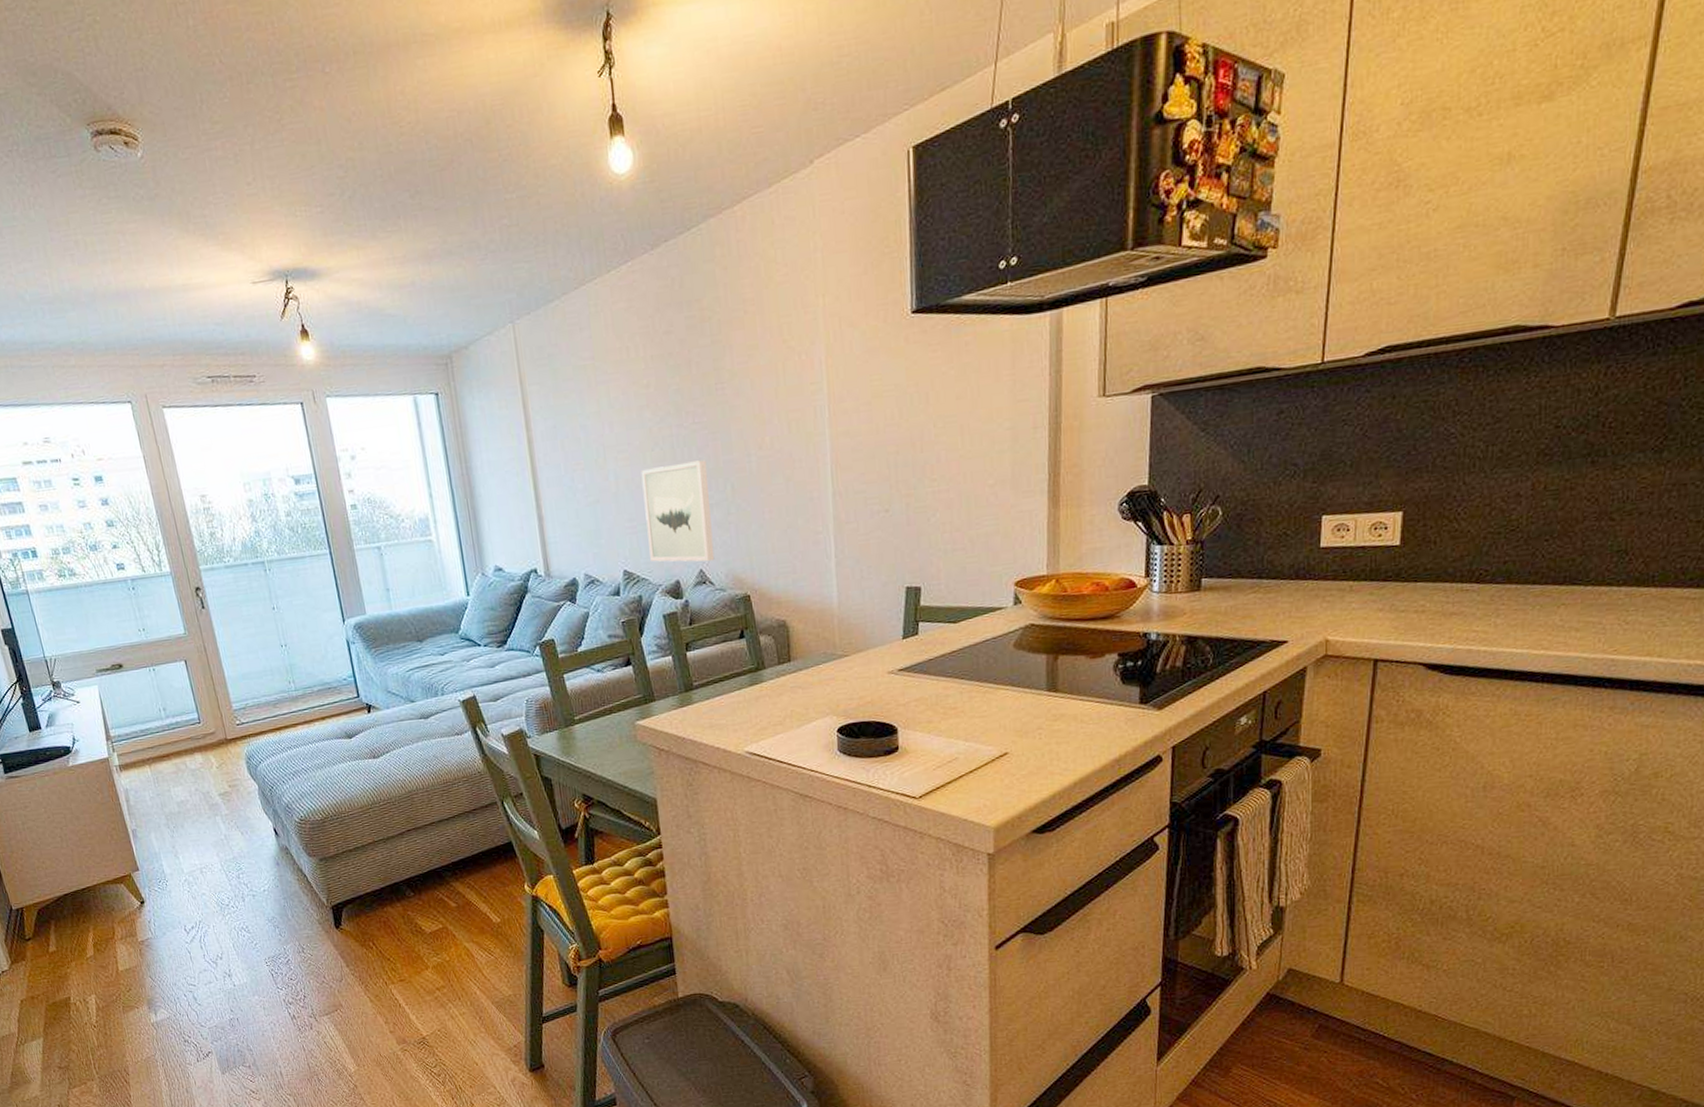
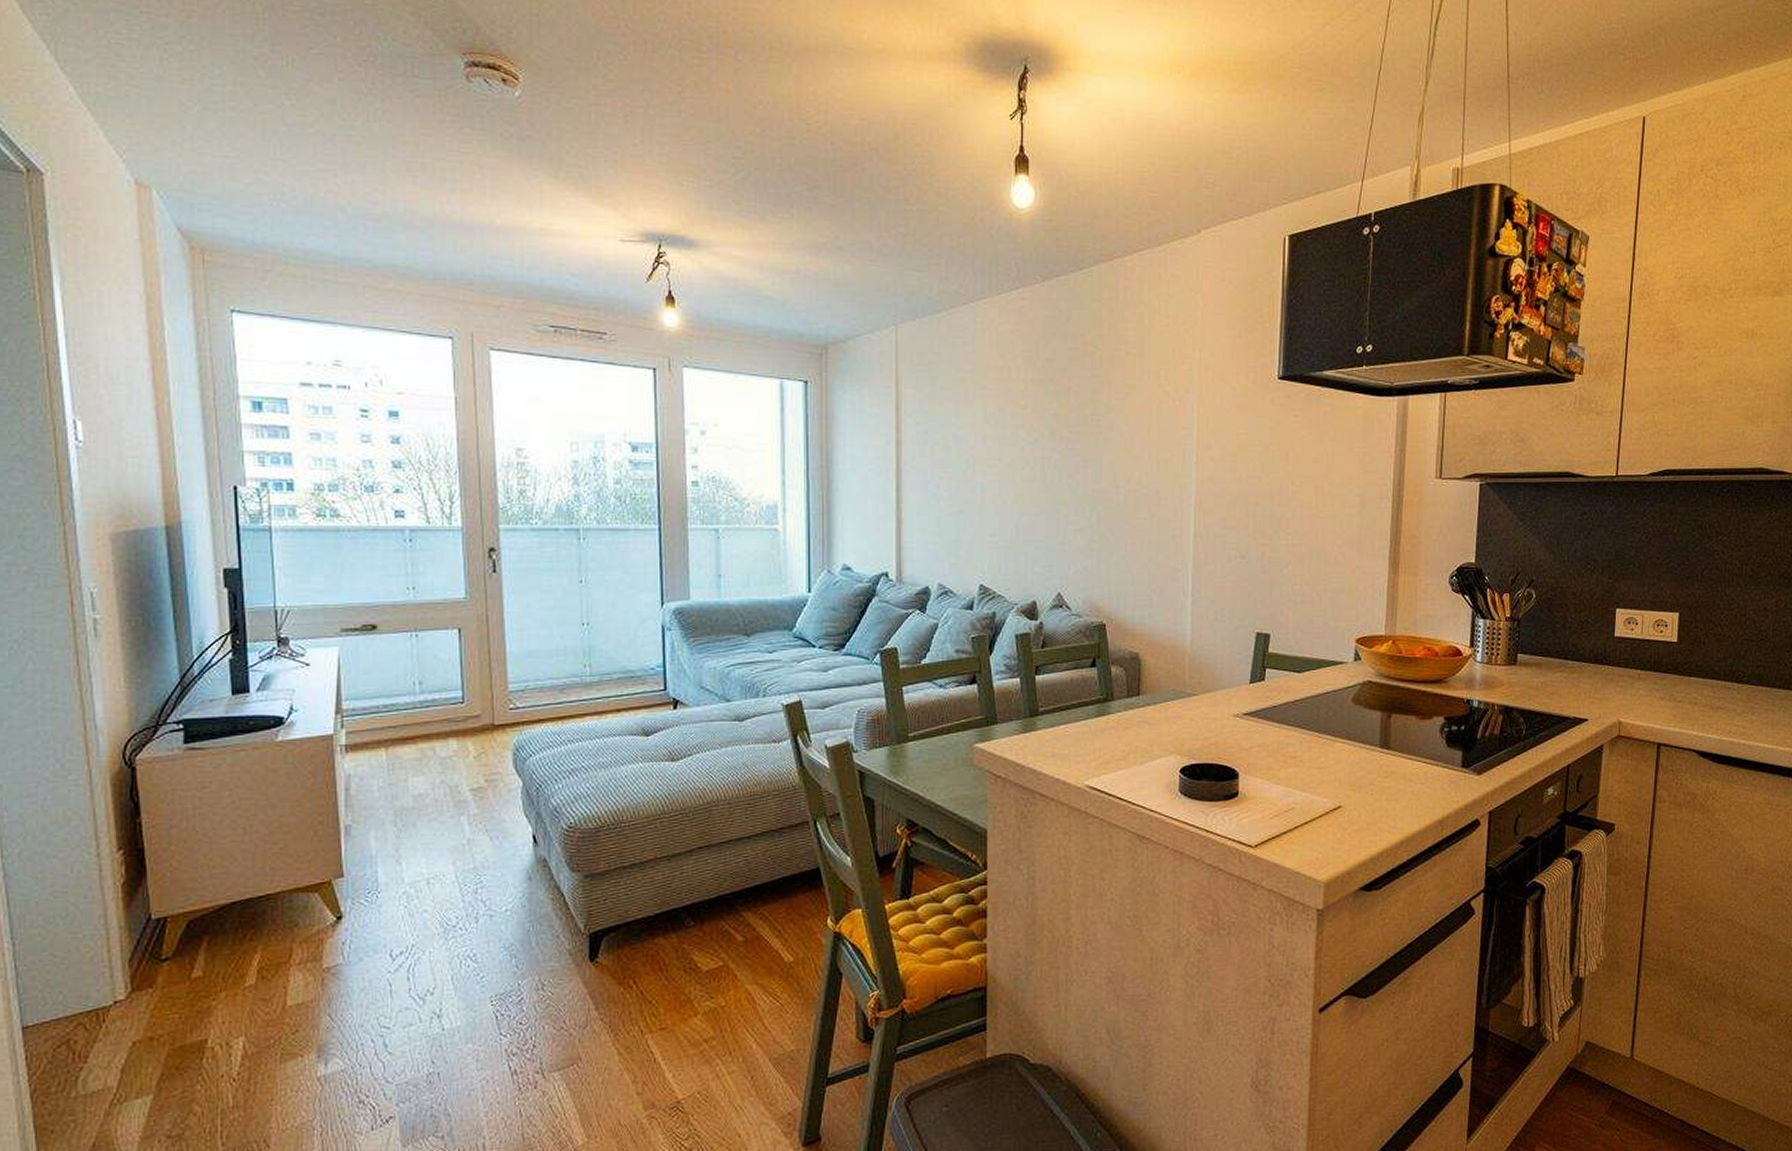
wall art: present [641,460,715,562] -> none [1009,485,1075,586]

